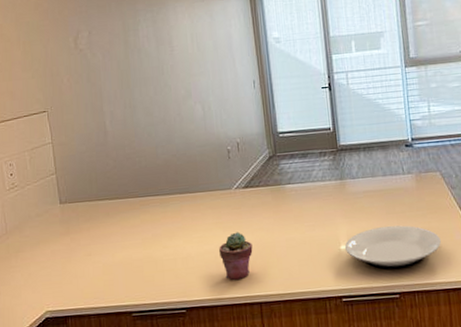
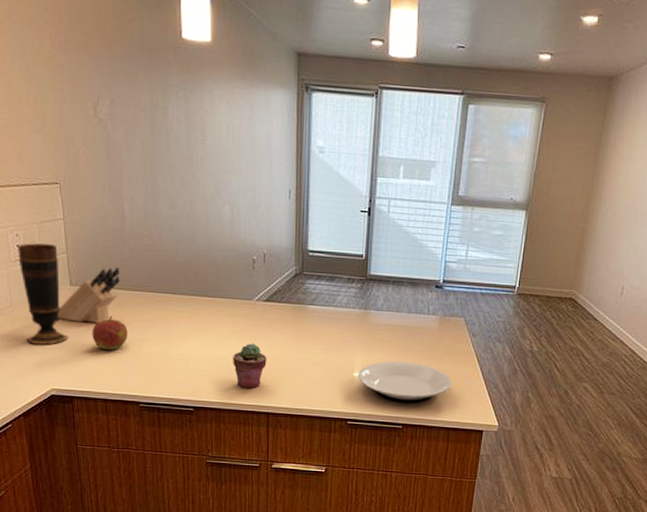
vase: none [11,168,61,268] -> present [18,243,69,345]
knife block: none [49,178,107,239] -> present [58,266,121,323]
apple: none [82,227,117,263] -> present [92,316,128,350]

